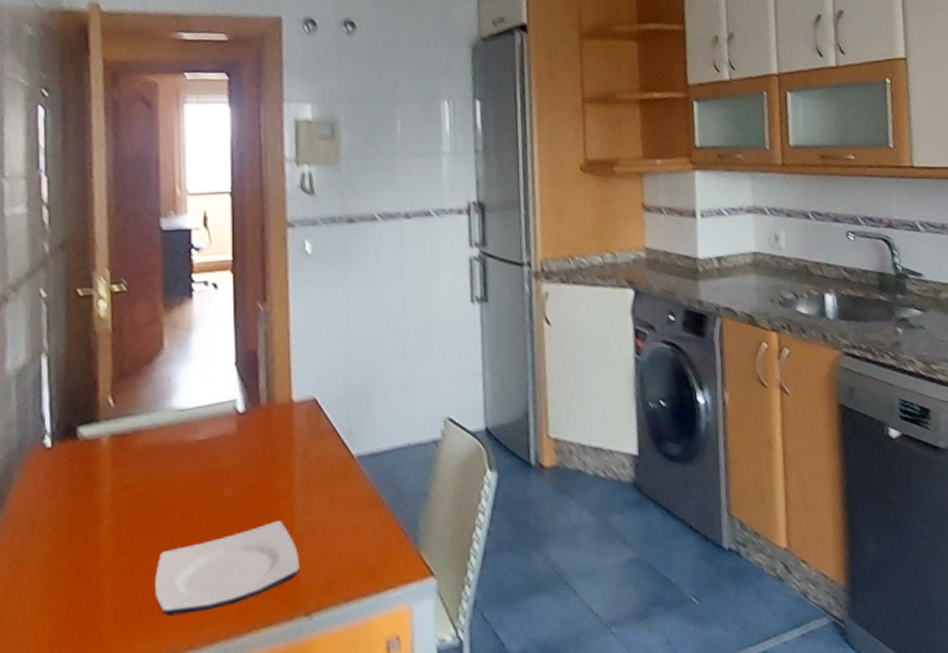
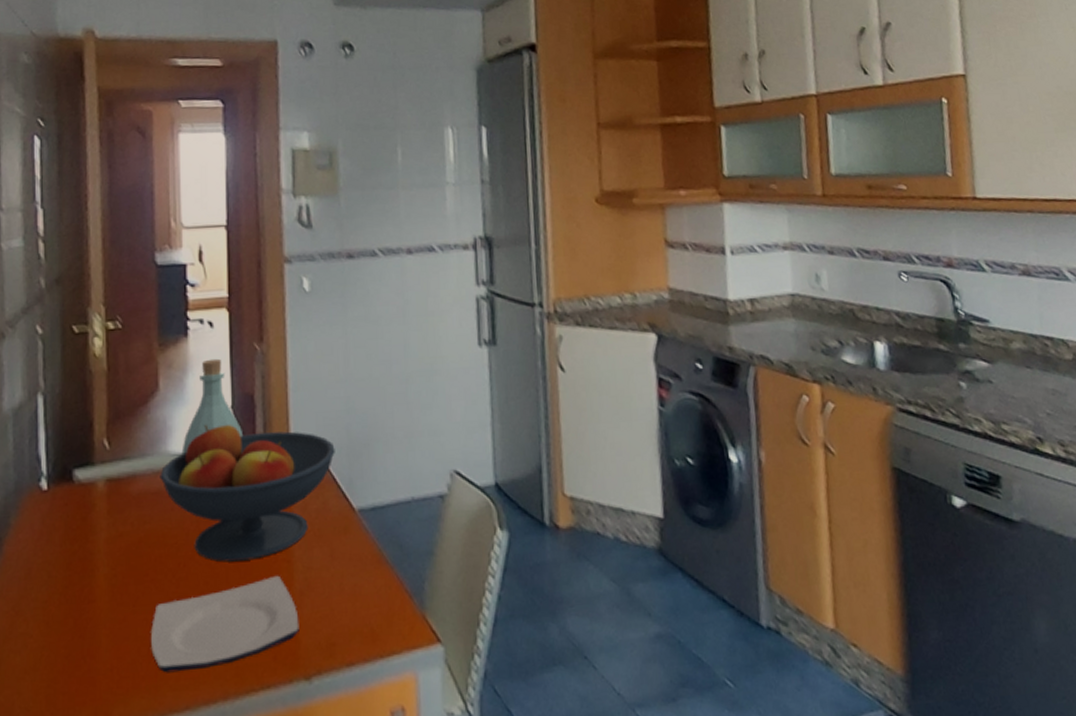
fruit bowl: none [164,380,335,510] -> present [160,424,335,562]
bottle: none [186,318,247,409] -> present [181,358,244,454]

